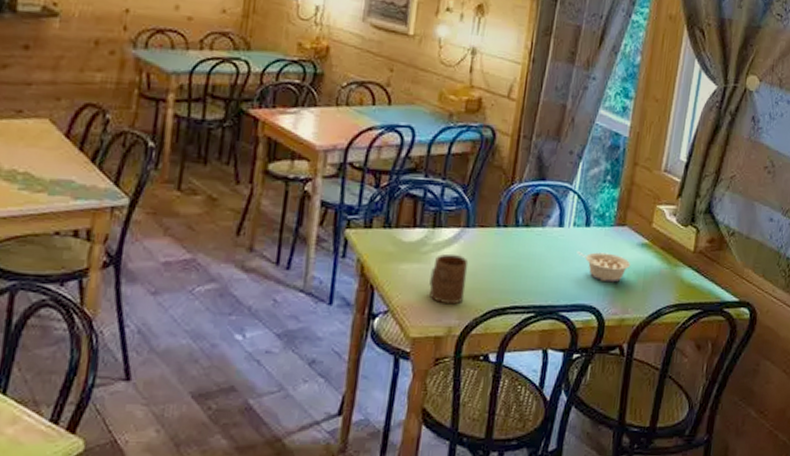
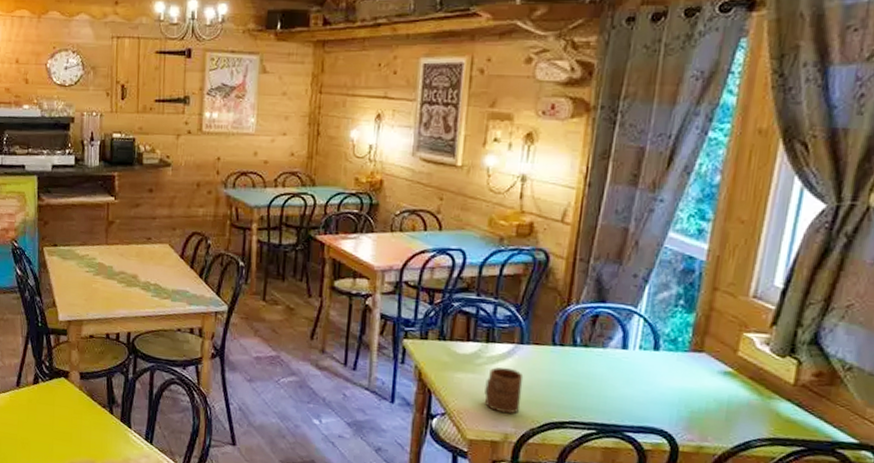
legume: present [576,251,631,283] -> none [643,374,711,409]

